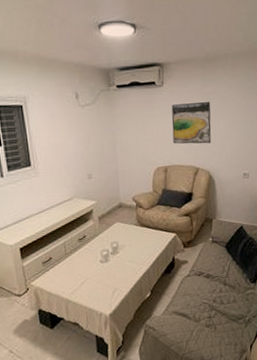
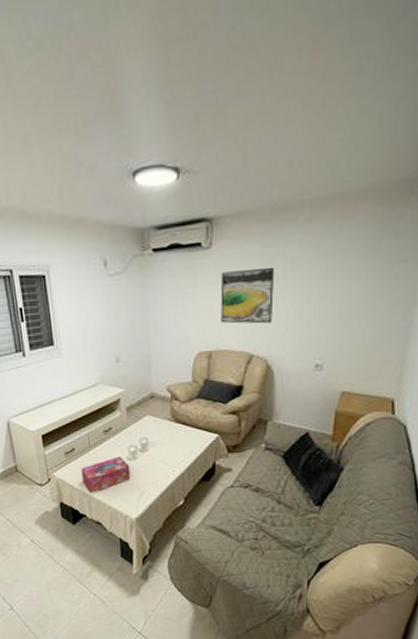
tissue box: none [58,260,104,298] -> present [81,456,131,494]

